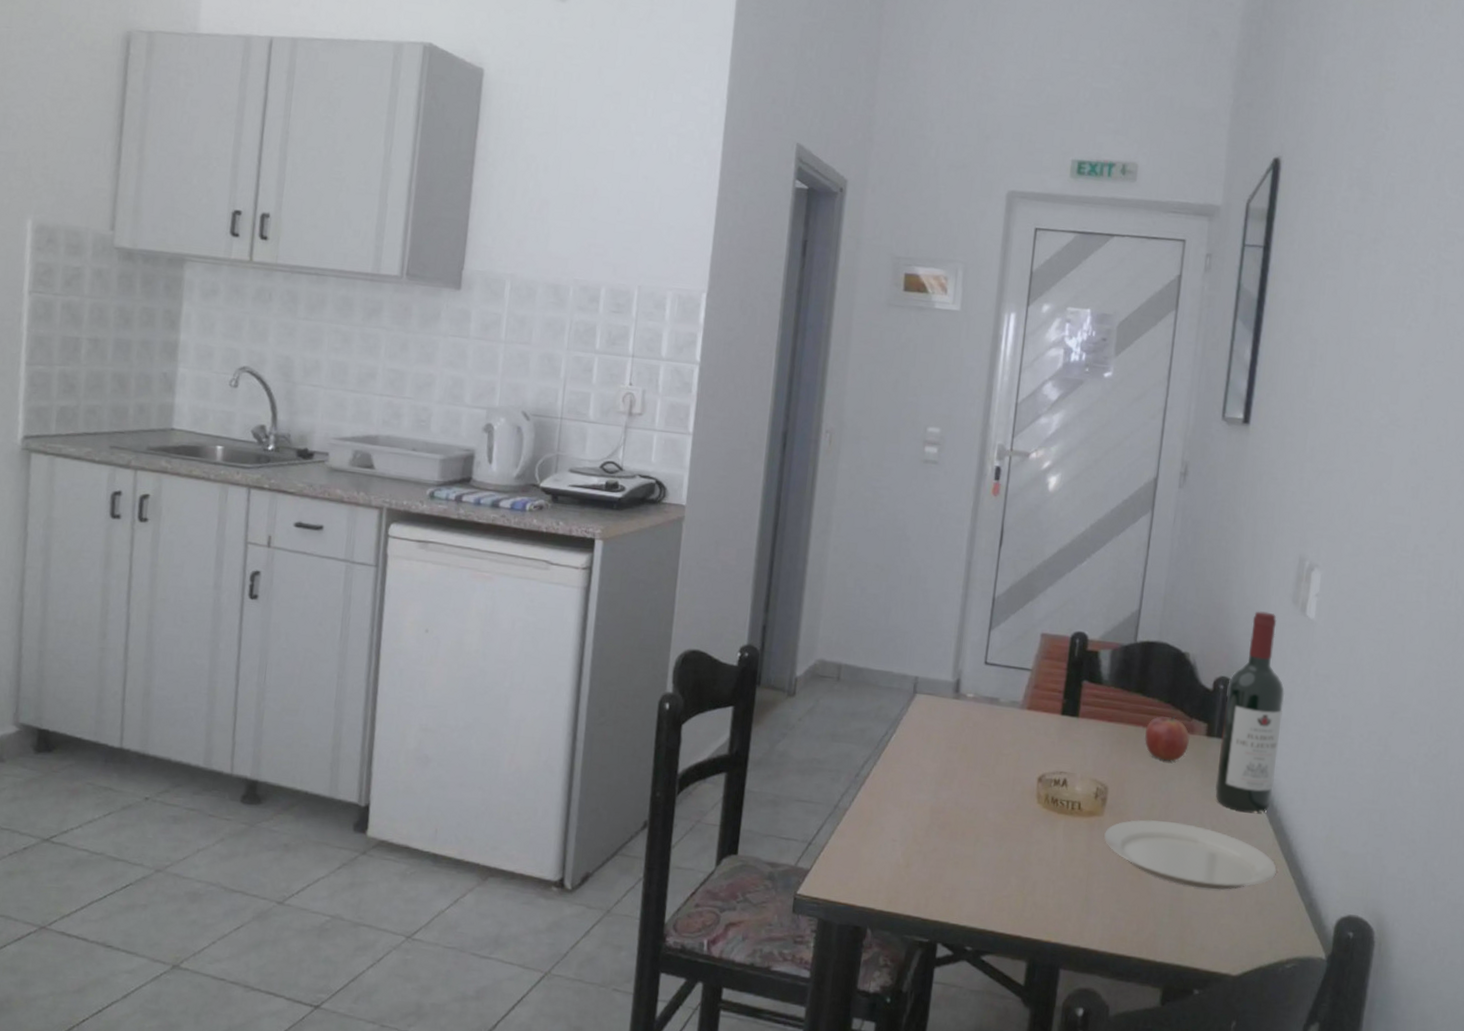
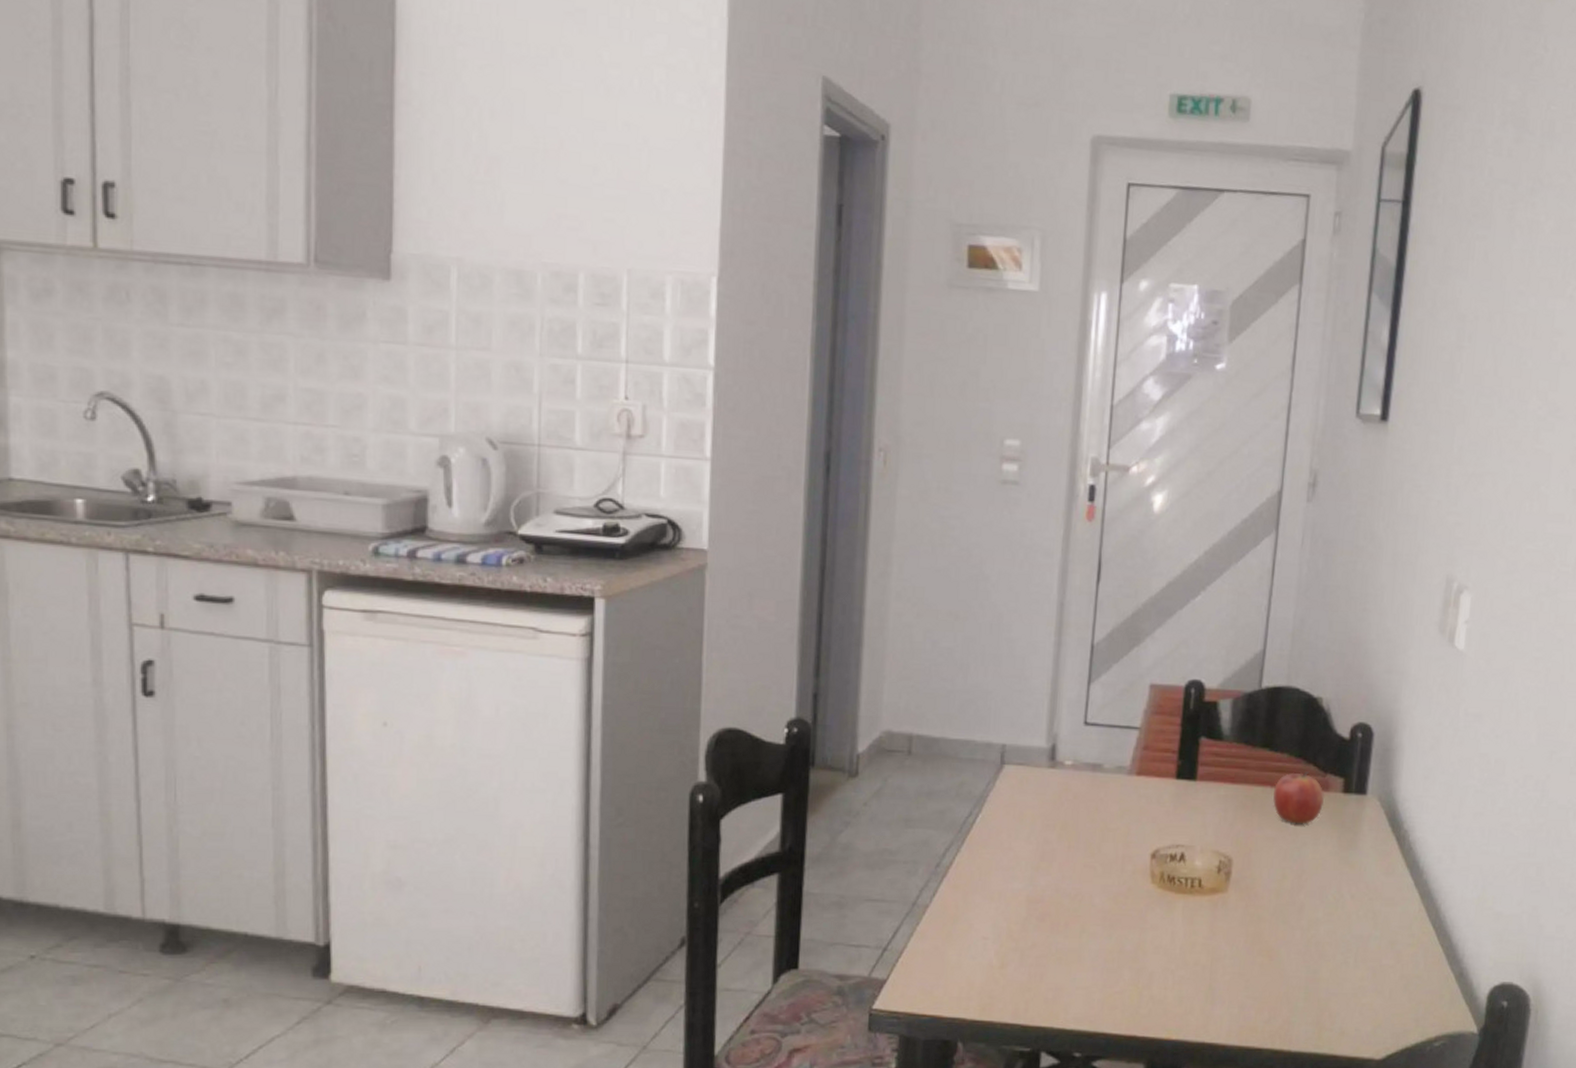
plate: present [1104,819,1277,890] -> none [1229,892,1423,966]
wine bottle: present [1215,611,1285,813] -> none [1354,644,1432,876]

